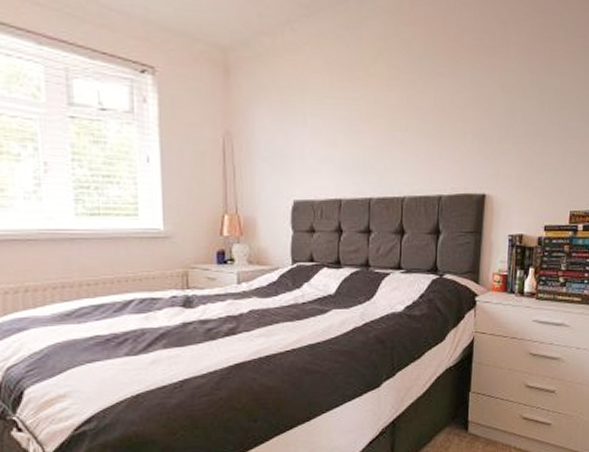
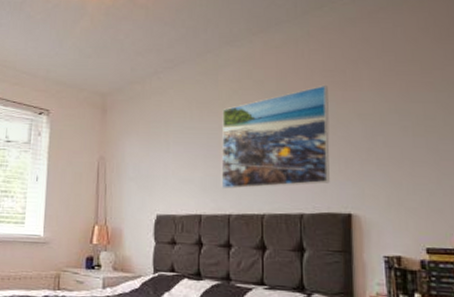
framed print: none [362,49,476,170] -> present [221,84,330,189]

